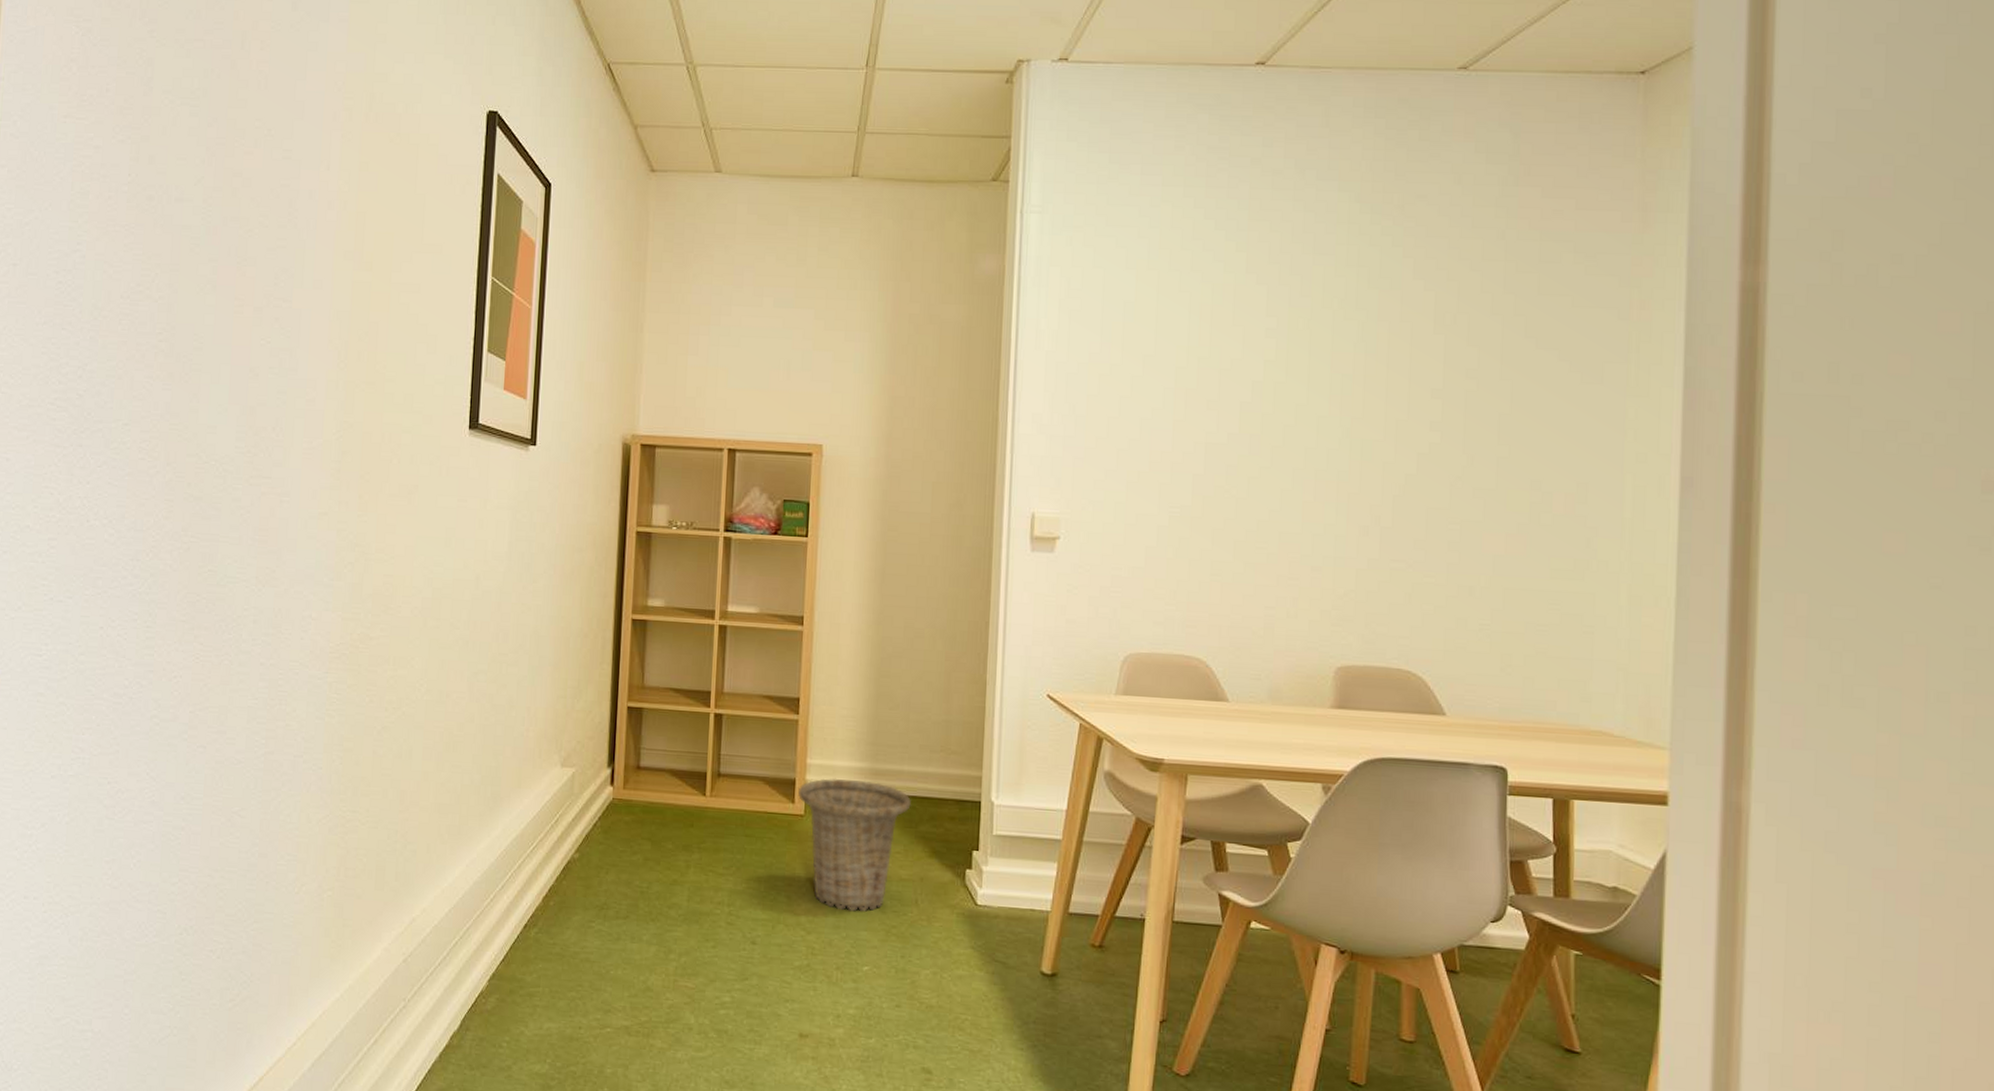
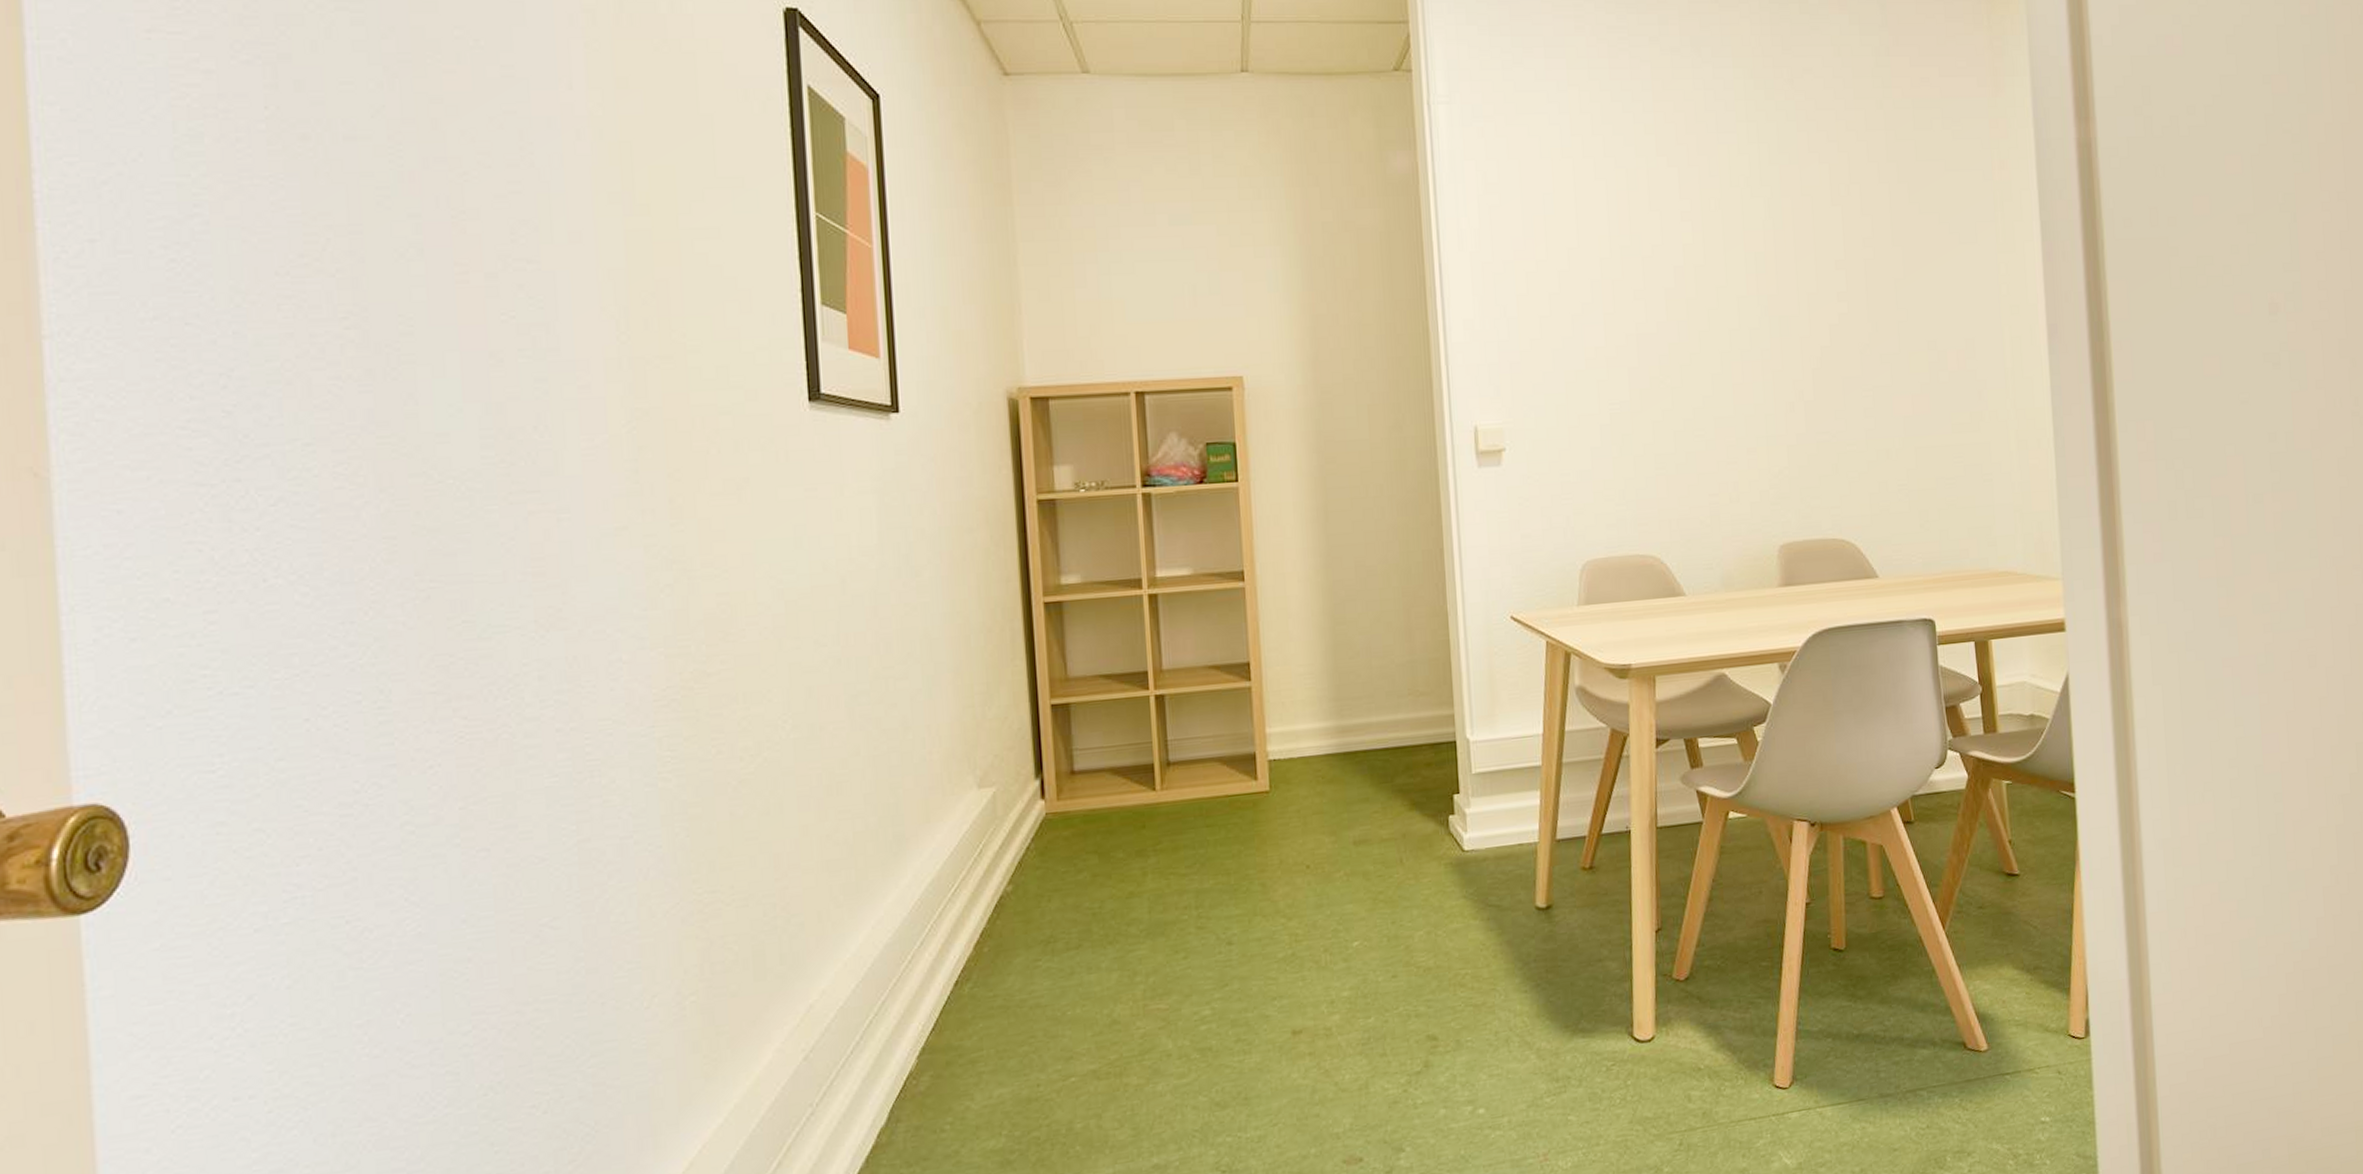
basket: present [798,778,911,912] -> none [1260,740,1384,886]

